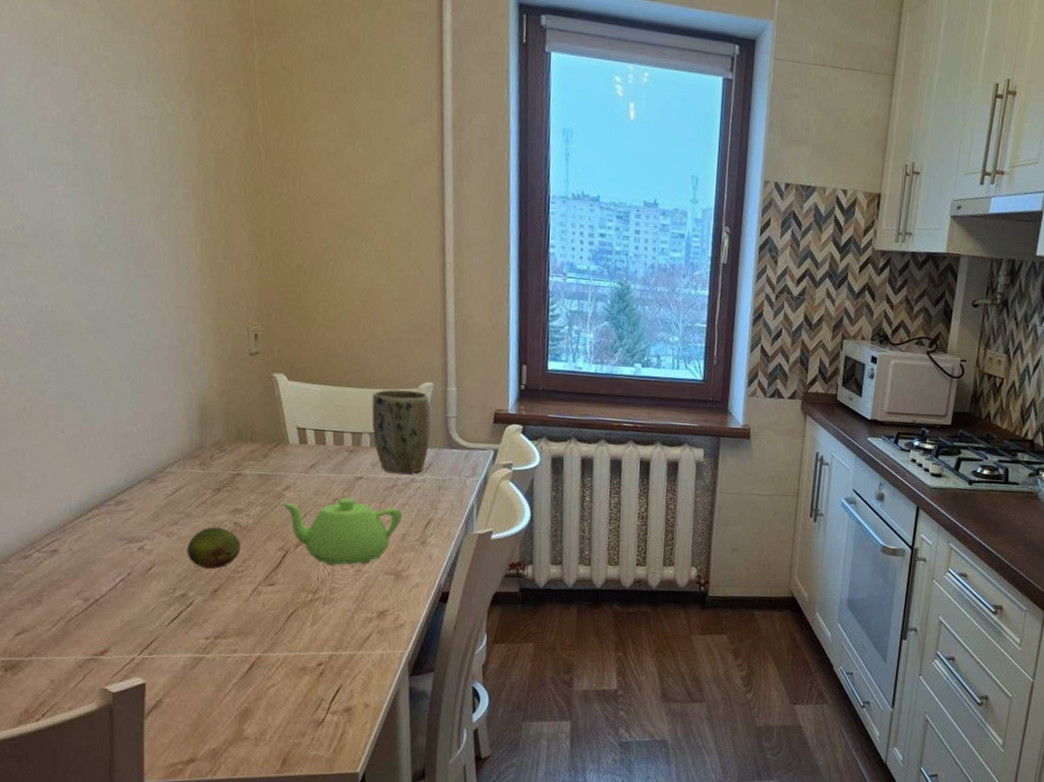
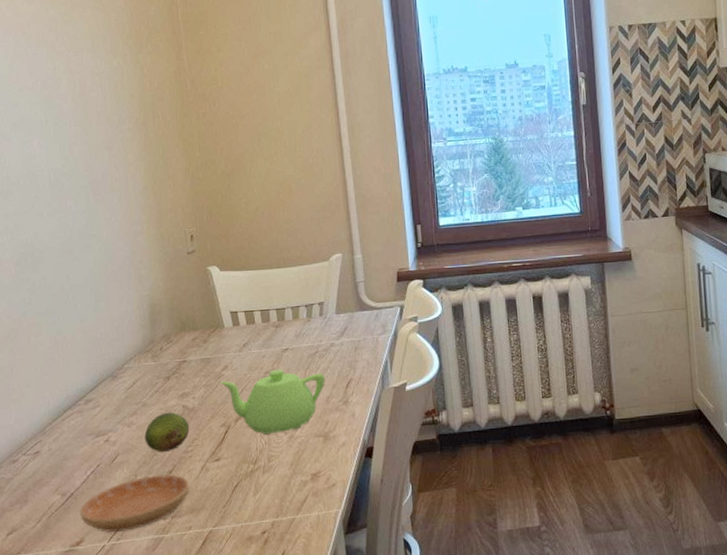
saucer: none [105,592,238,646] -> present [79,474,190,532]
plant pot: present [371,389,431,474] -> none [291,263,344,342]

